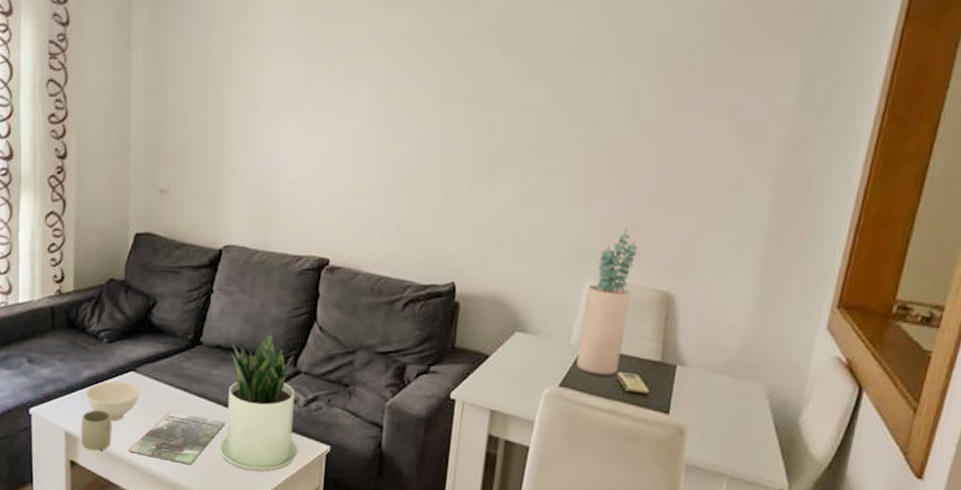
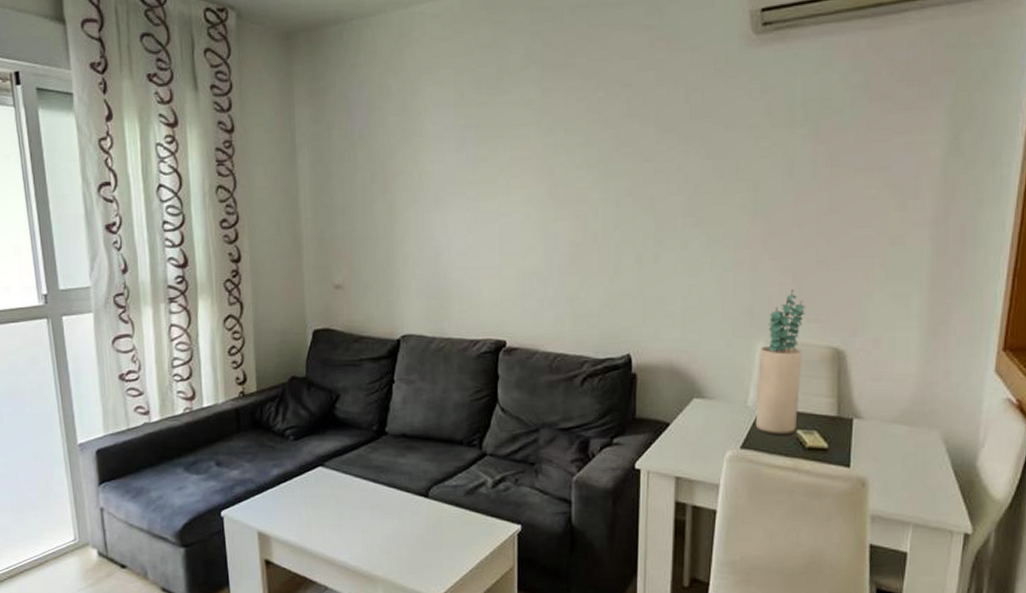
mug: present [80,409,112,451] -> none [272,507,305,548]
bowl: present [86,381,141,421] -> none [276,478,330,517]
magazine: present [129,411,225,465] -> none [322,503,416,555]
planter: present [219,334,299,472] -> none [411,419,491,557]

